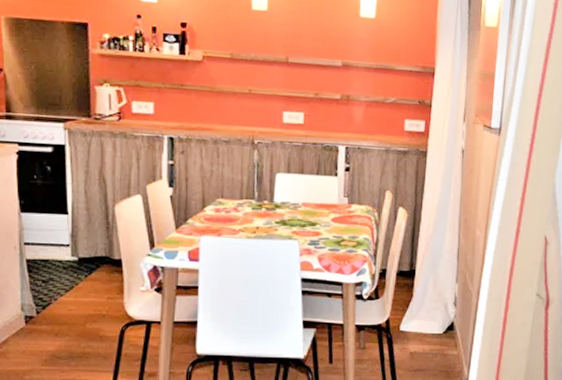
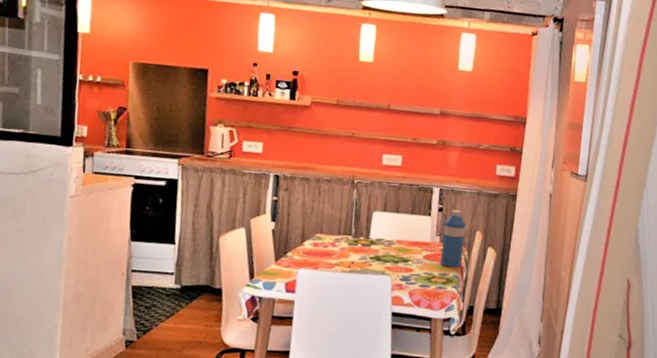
water bottle: none [350,169,375,230] -> present [440,209,466,268]

